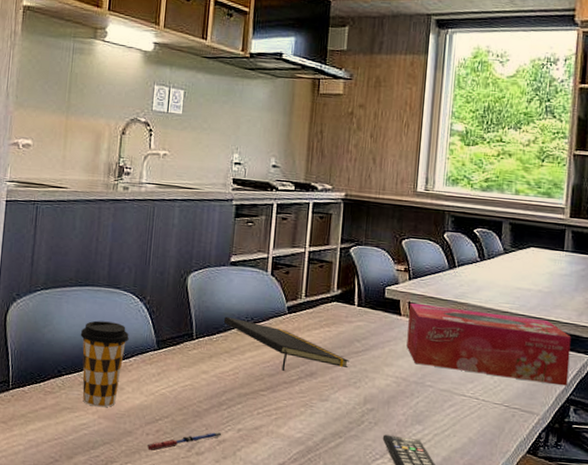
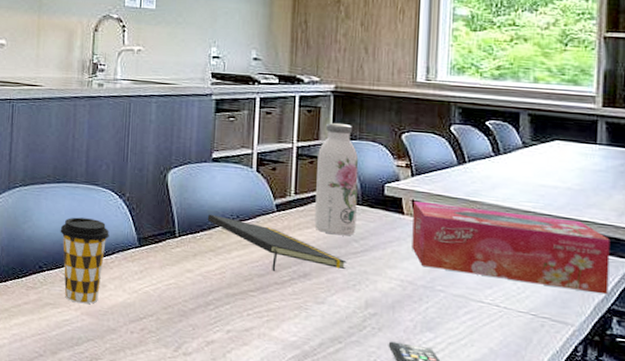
pen: present [146,431,222,452] -> none [131,332,210,350]
water bottle: none [322,228,364,336] -> present [314,122,359,236]

